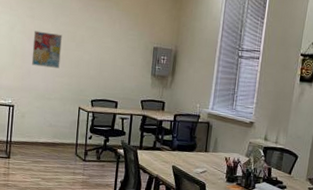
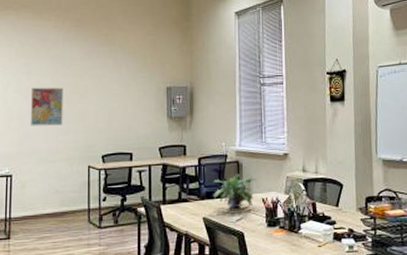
potted plant: none [184,133,223,163] -> present [213,174,257,209]

